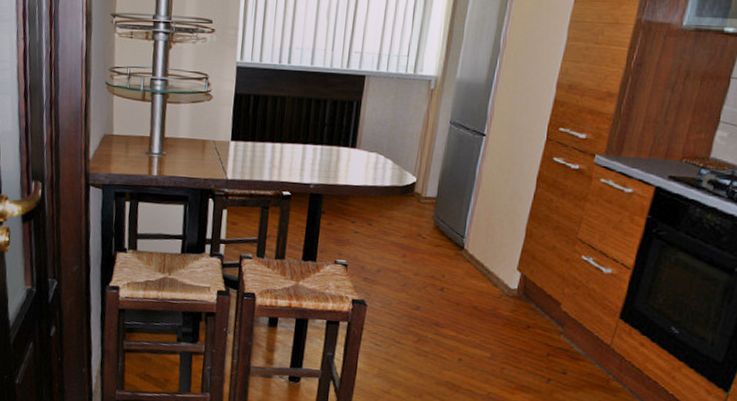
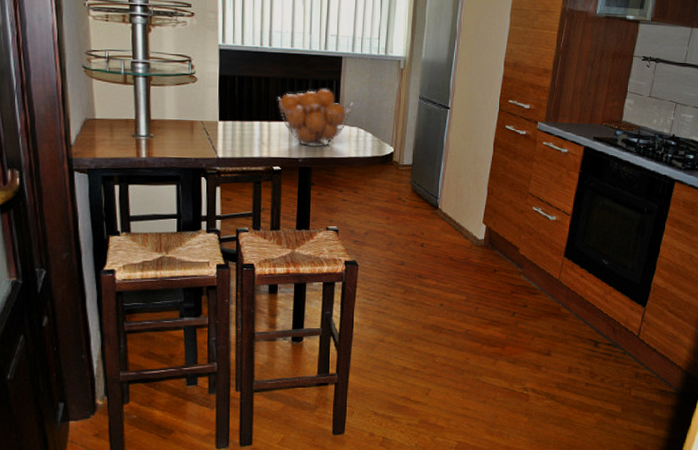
fruit basket: none [293,109,373,174] -> present [278,88,353,148]

